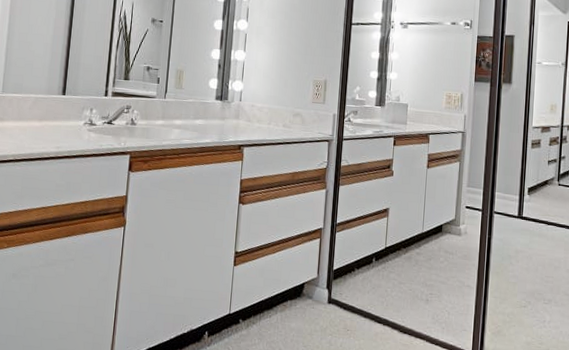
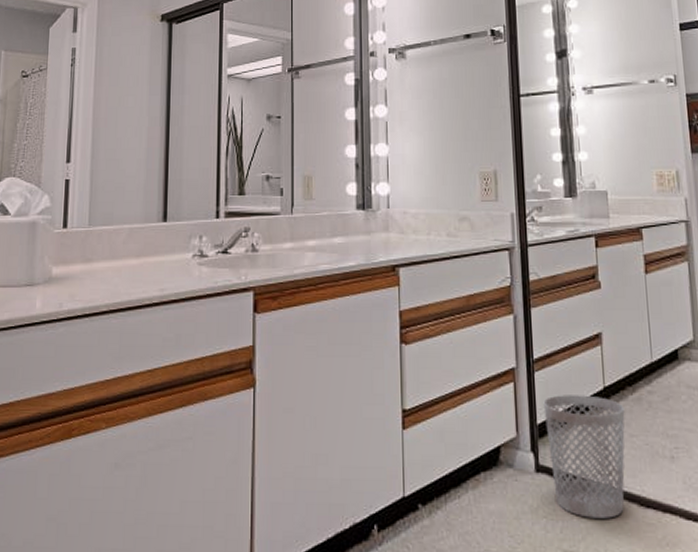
wastebasket: none [339,250,398,339] -> present [543,395,625,519]

